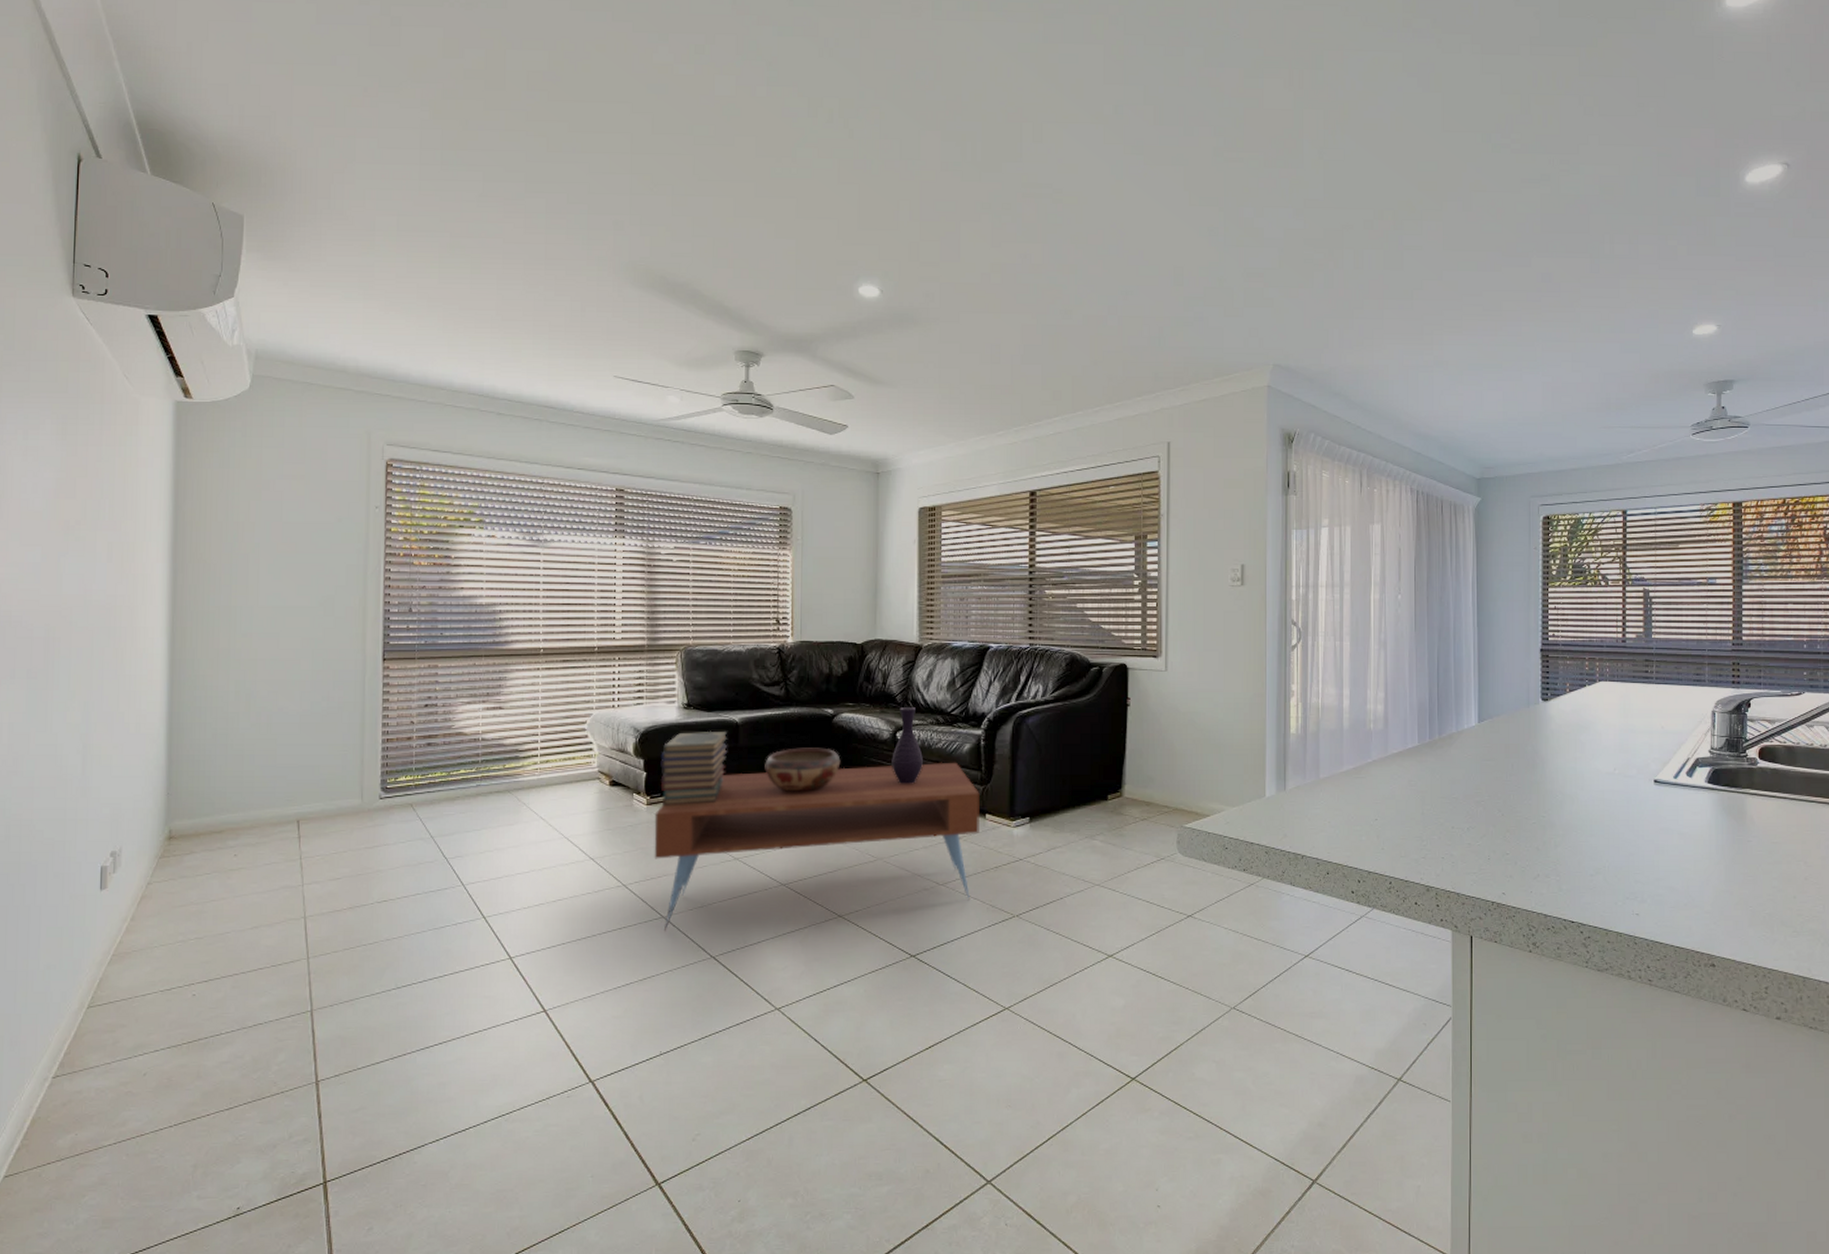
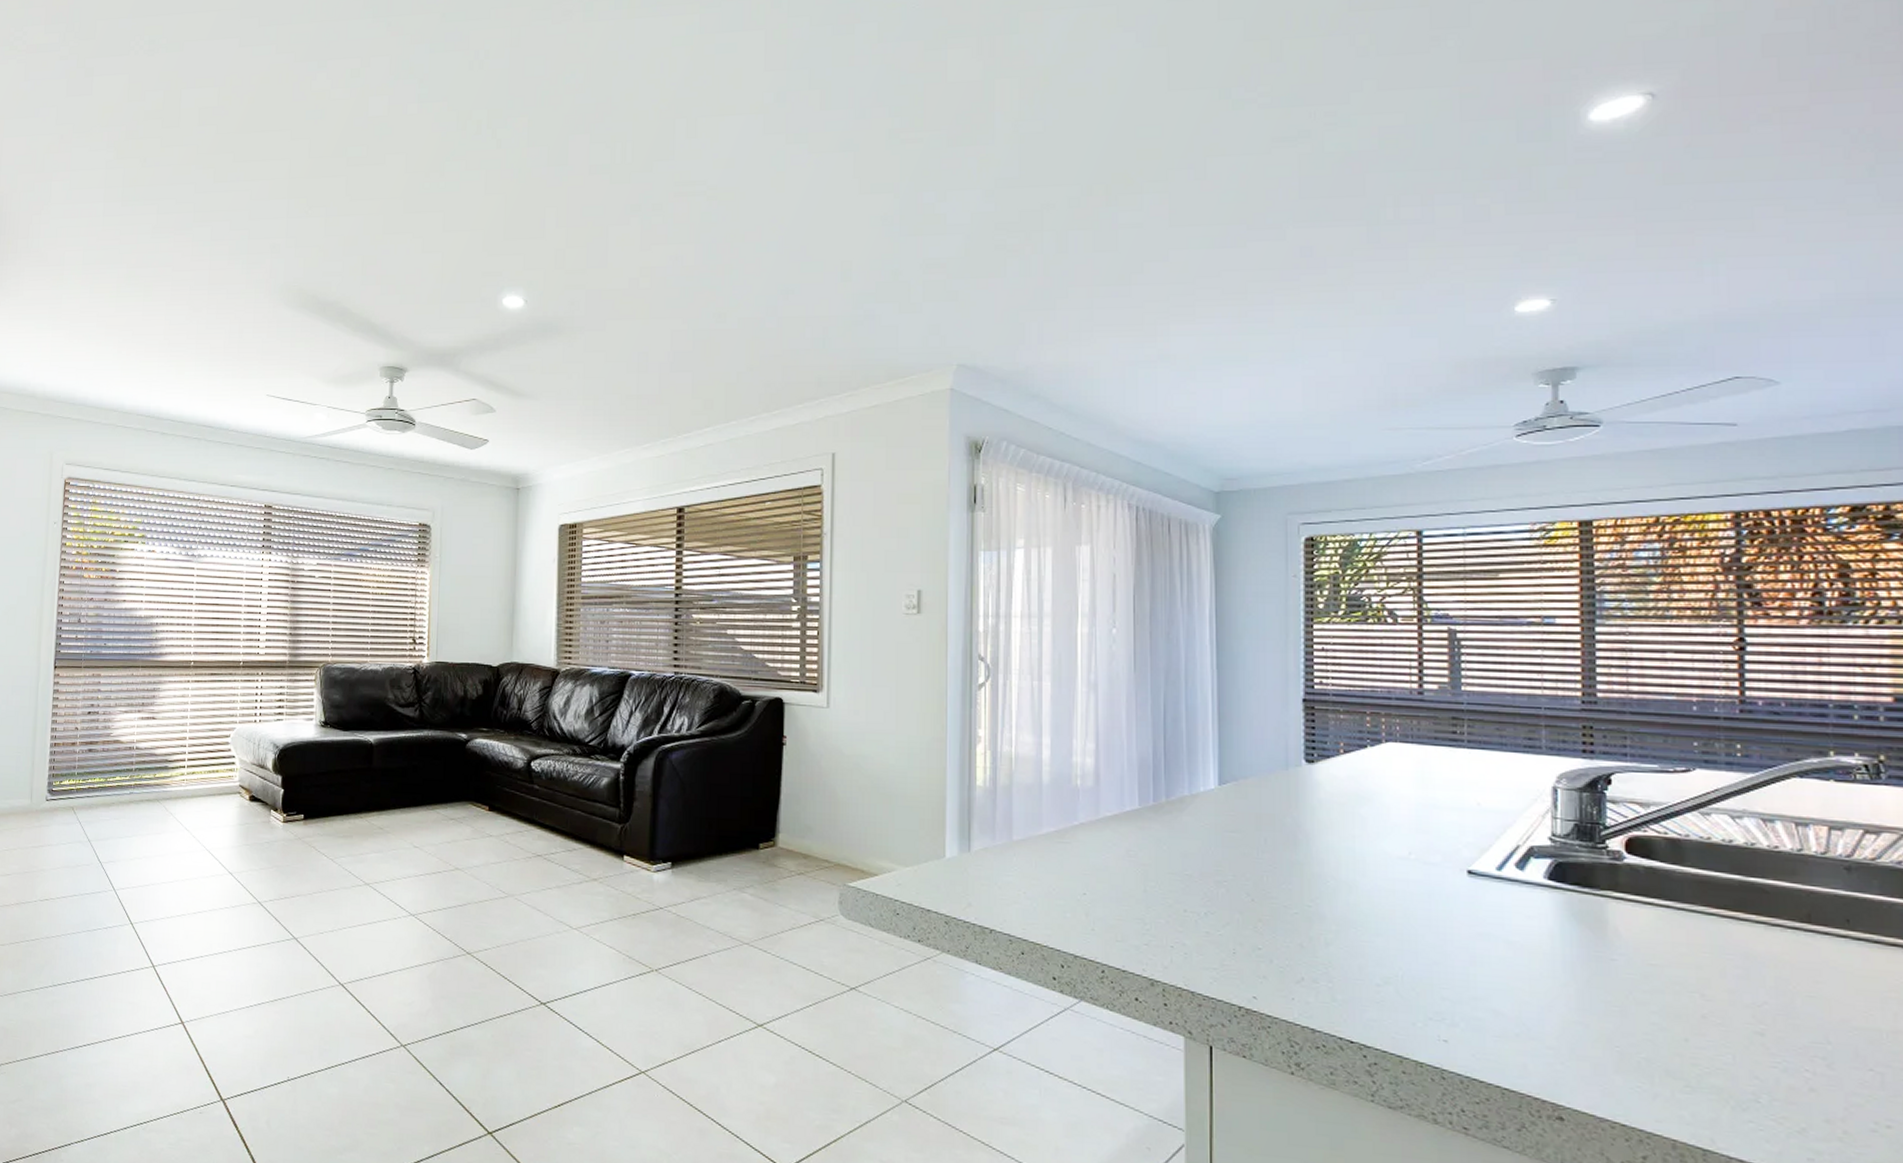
coffee table: present [654,762,980,930] -> none [288,795,618,952]
book stack: present [660,731,728,807] -> none [297,750,362,826]
decorative bowl: present [765,748,841,793] -> none [397,772,473,820]
vase: present [892,707,923,785] -> none [525,735,558,819]

